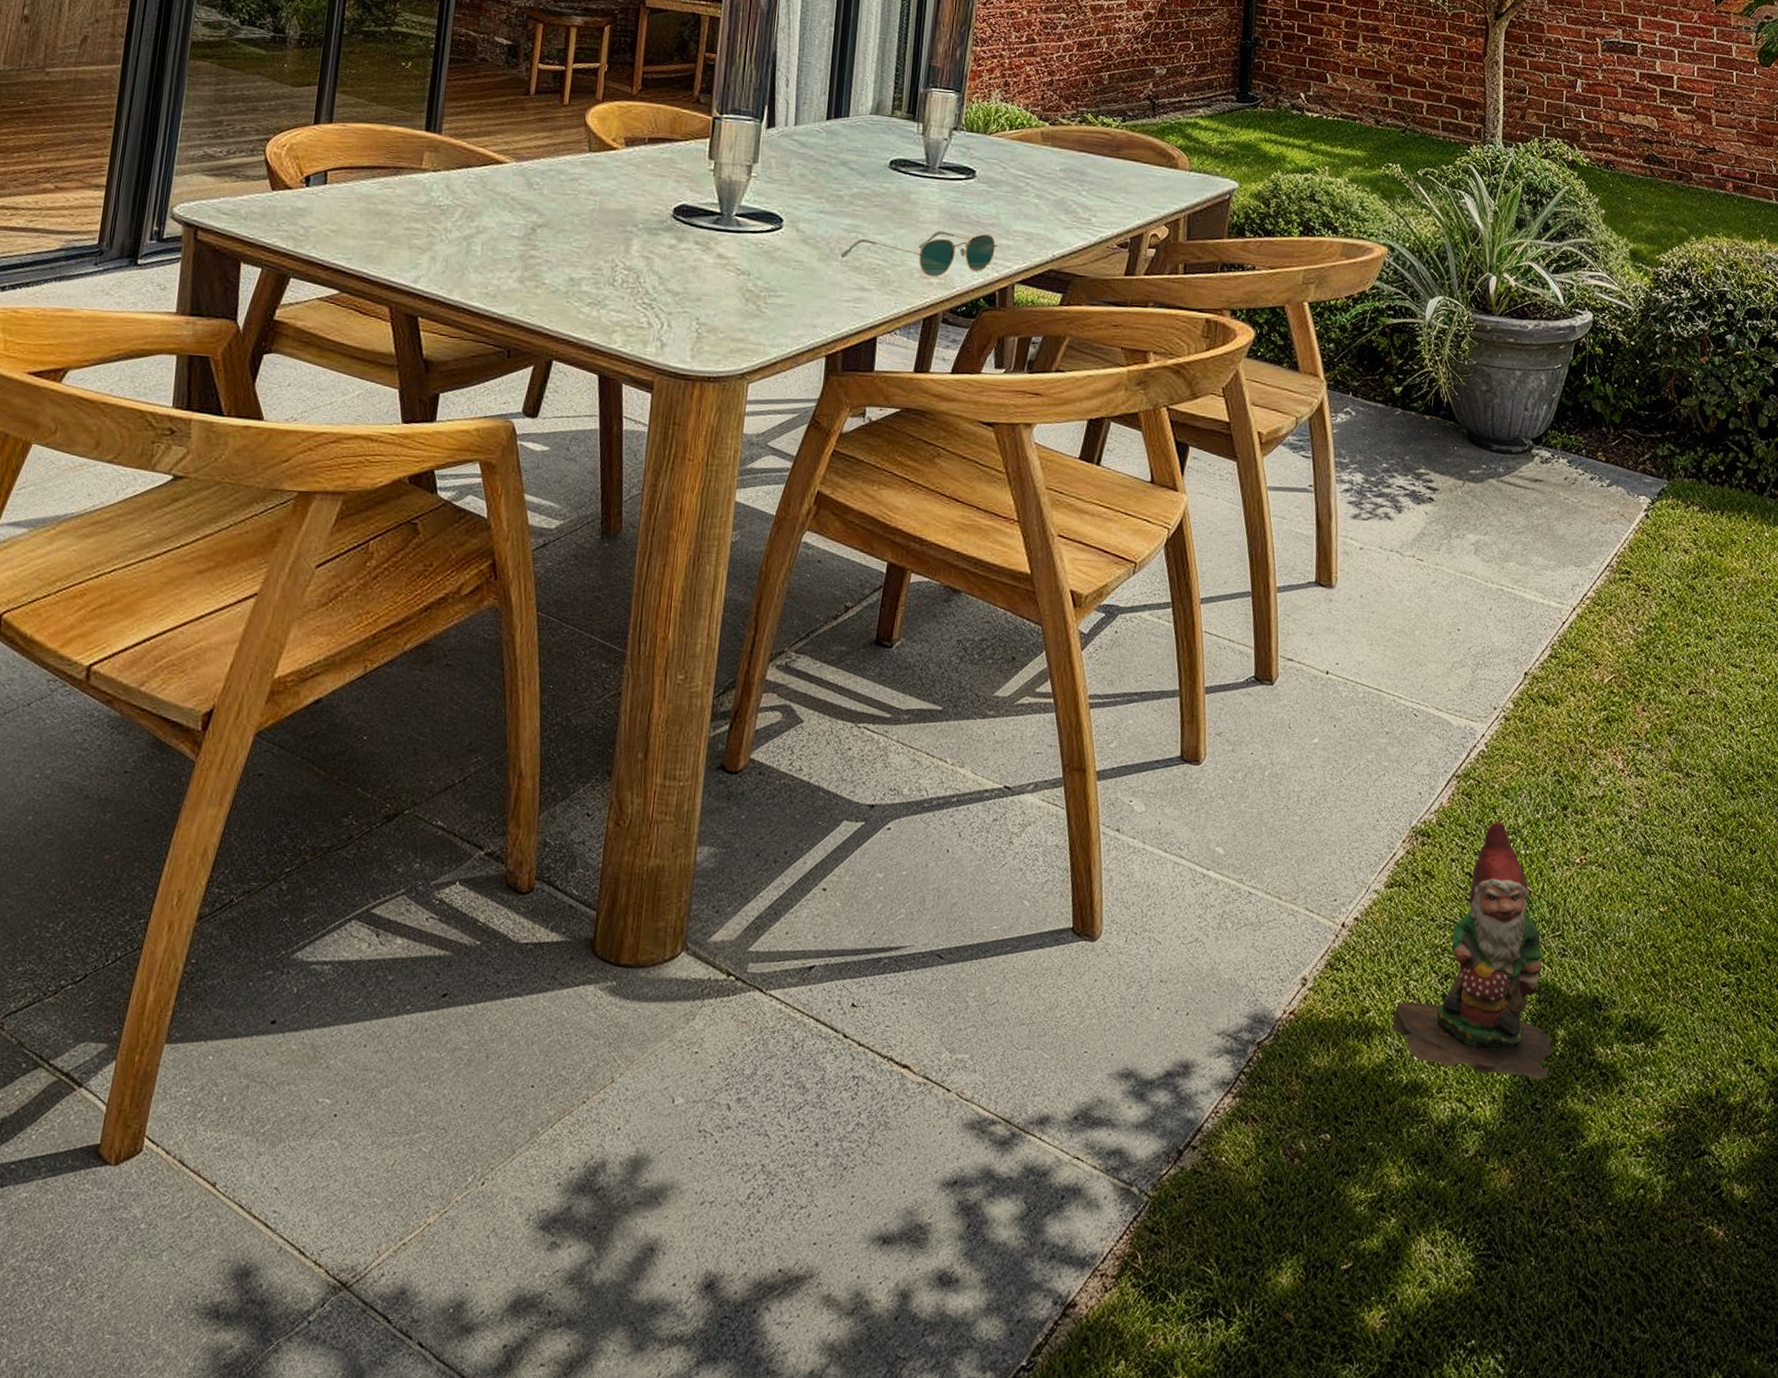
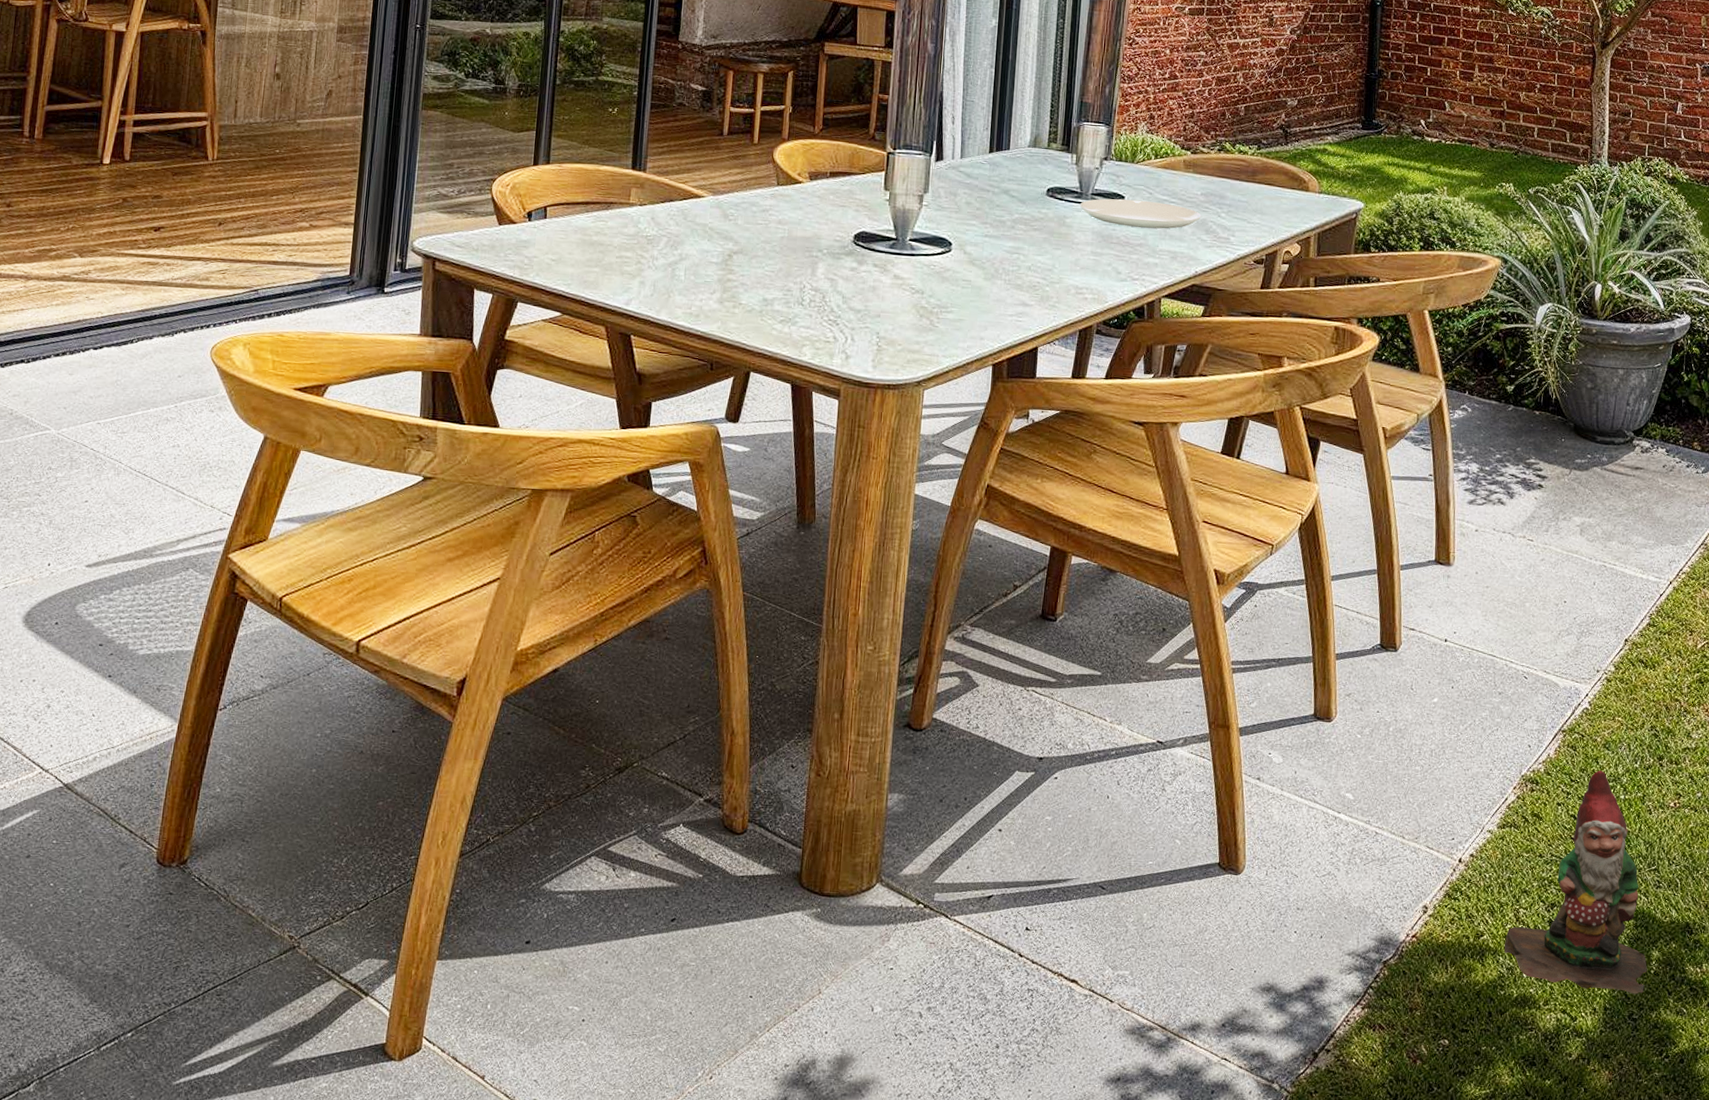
sunglasses: present [840,230,998,278] -> none [1004,251,1145,293]
plate: none [925,173,1060,208] -> present [1079,198,1201,229]

